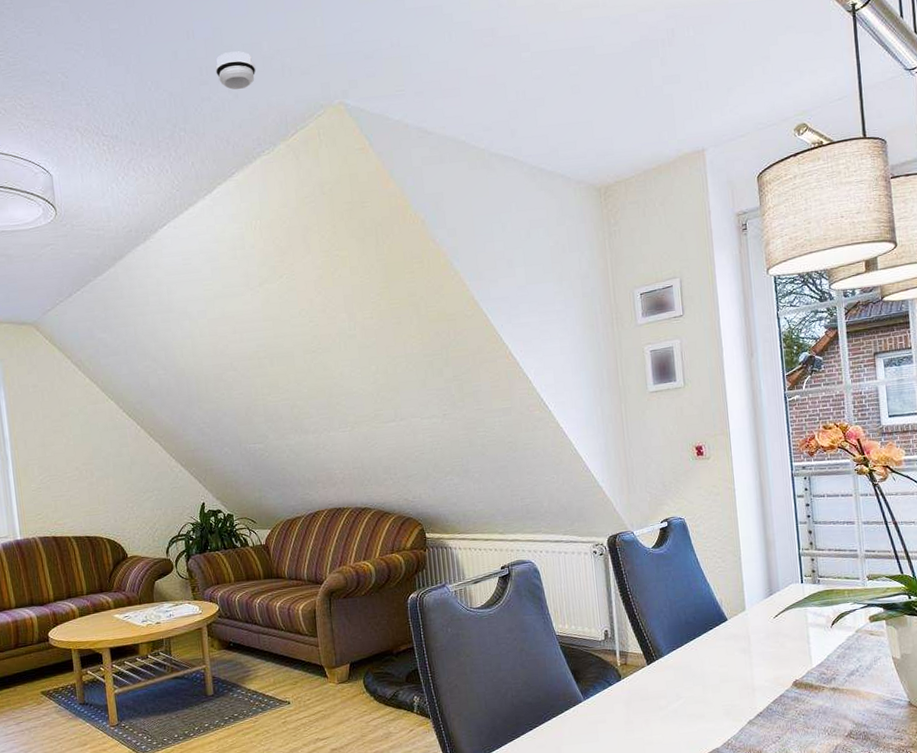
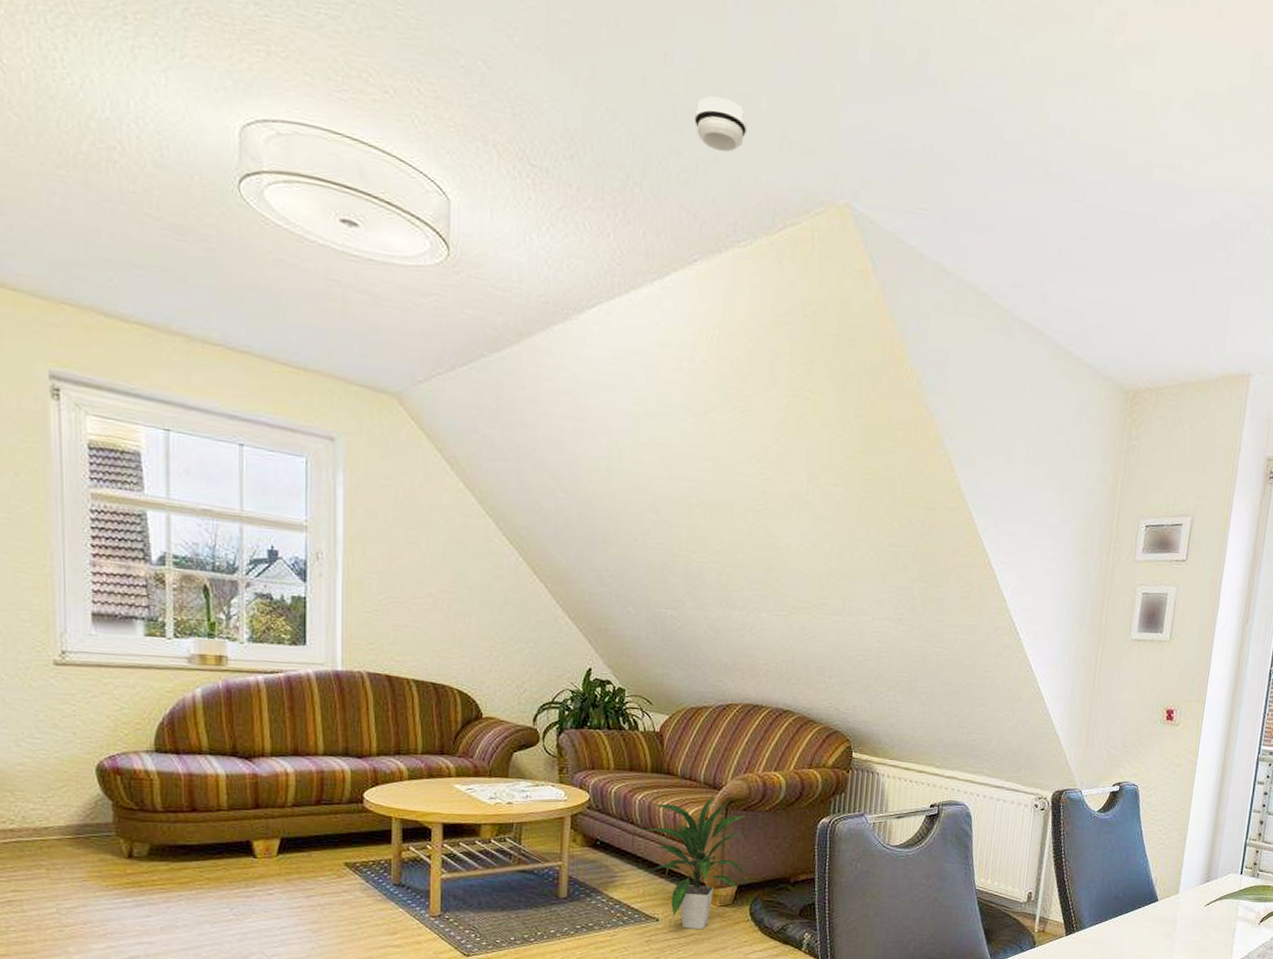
indoor plant: none [268,587,358,707] -> present [646,793,748,929]

